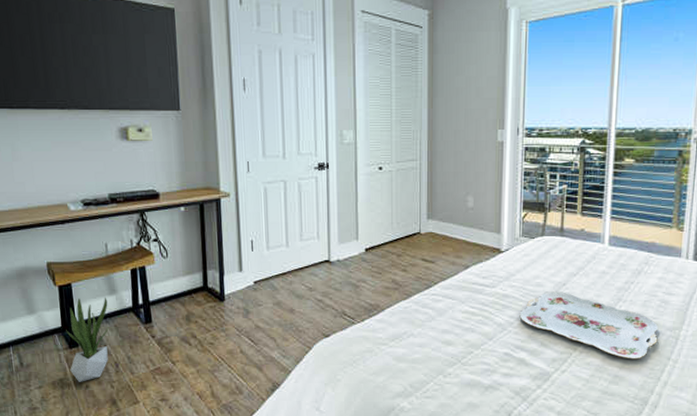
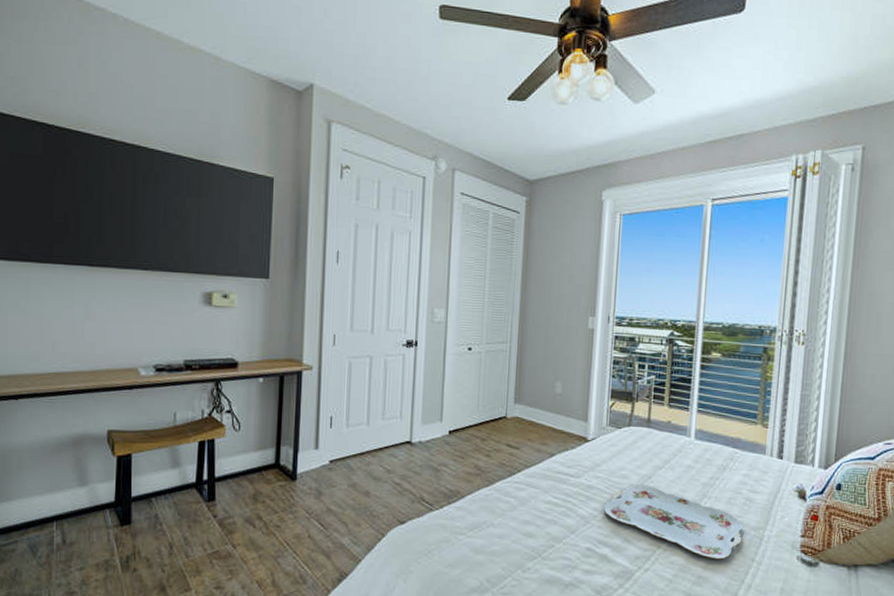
potted plant: present [66,298,109,382] -> none [118,471,169,565]

